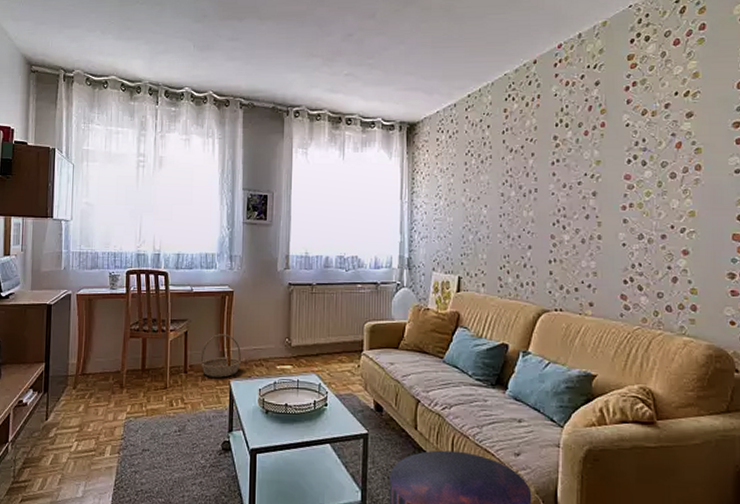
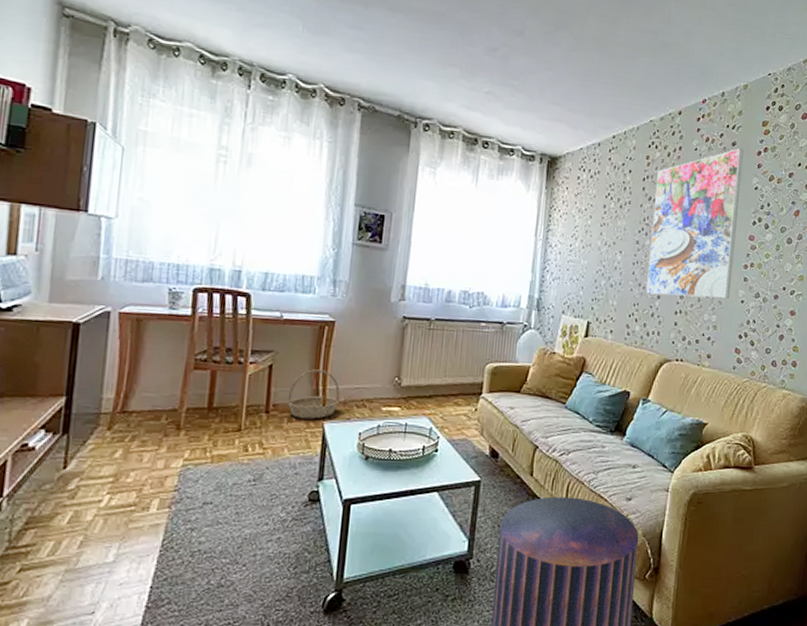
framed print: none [516,87,609,245] -> present [646,148,744,299]

